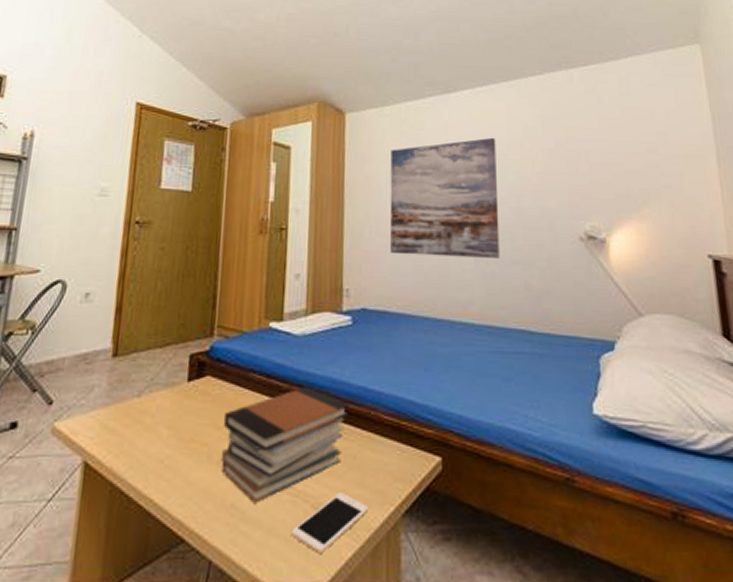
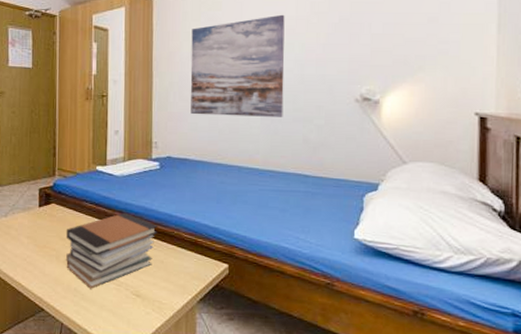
cell phone: present [290,493,369,553] -> none [116,285,173,323]

